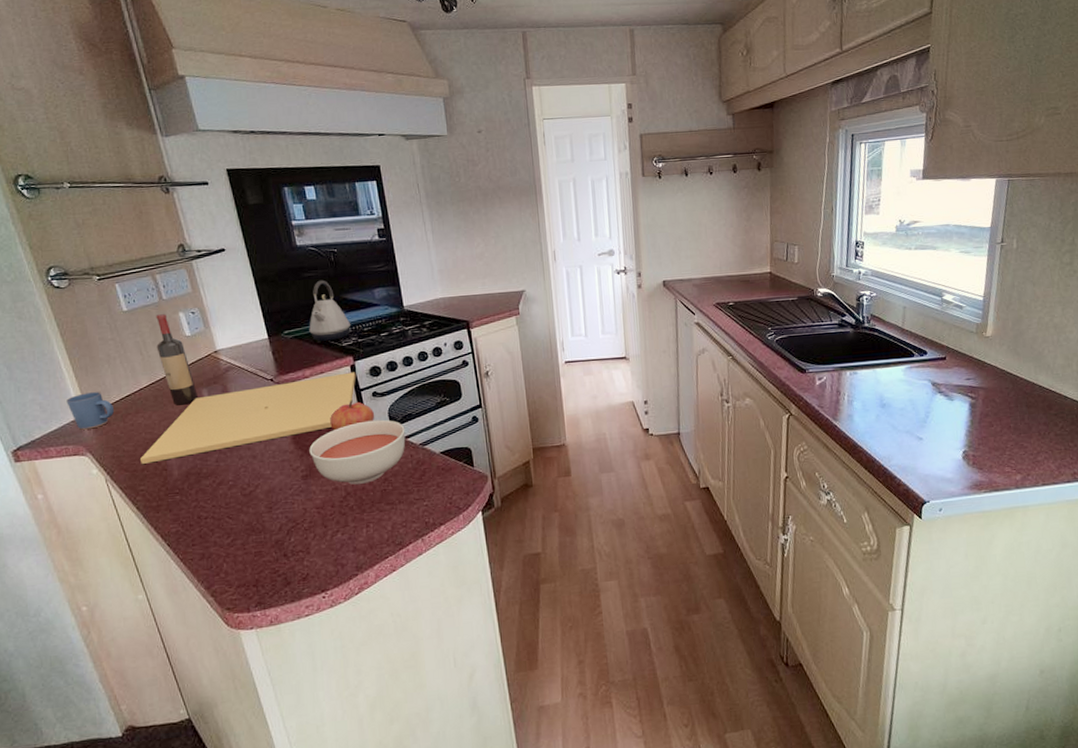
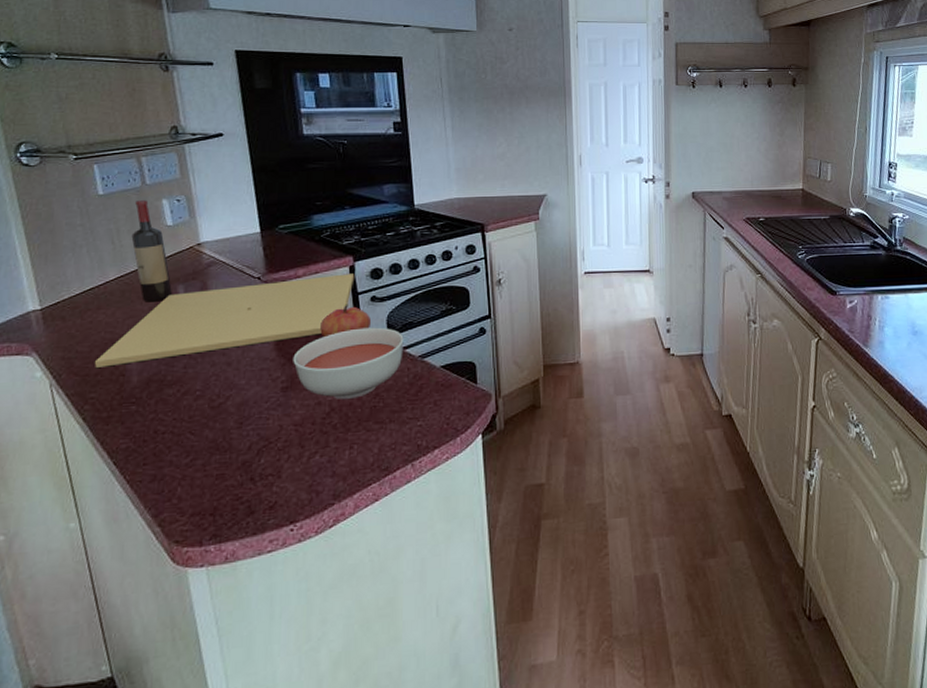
mug: present [66,392,115,430] -> none [17,283,73,326]
kettle: present [309,280,351,342] -> none [307,172,354,238]

